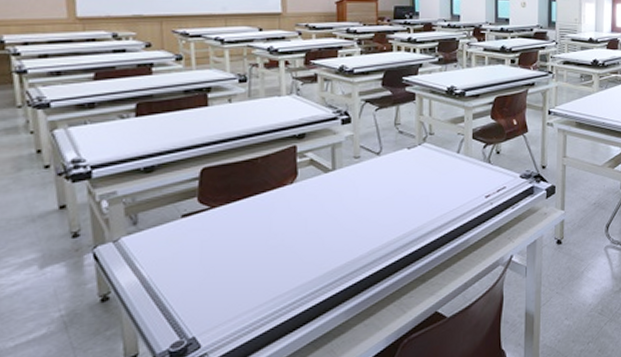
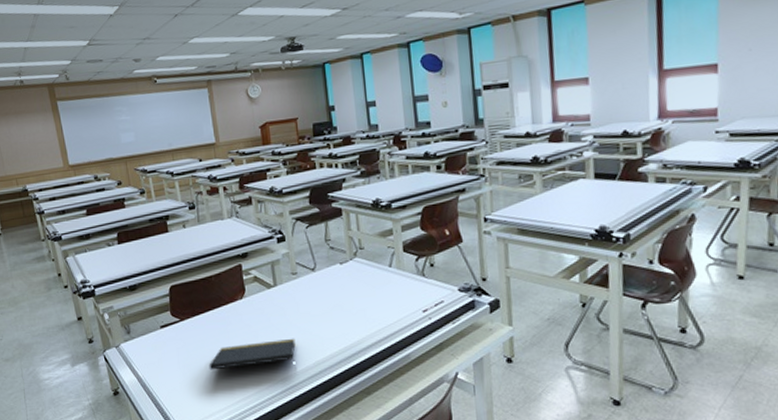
notepad: none [240,225,350,265] -> present [209,338,296,370]

